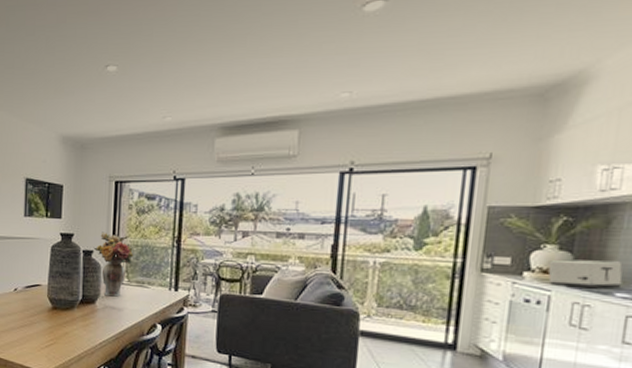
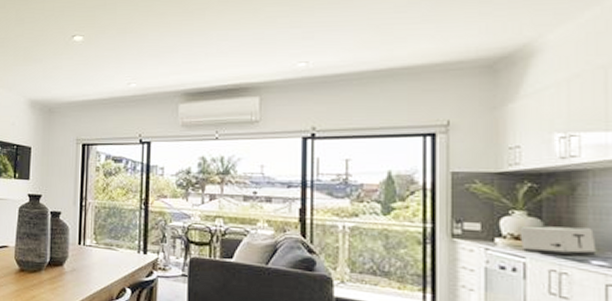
flower arrangement: present [93,231,134,297] -> none [61,193,102,259]

